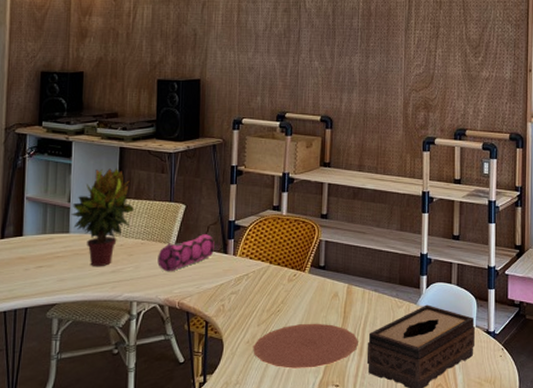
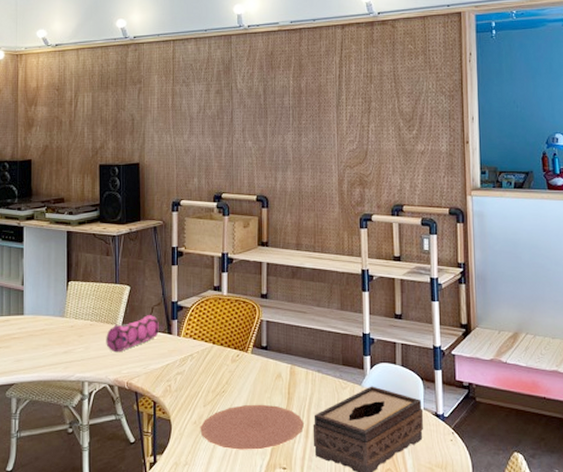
potted plant: present [71,168,135,267] -> none [25,252,83,348]

